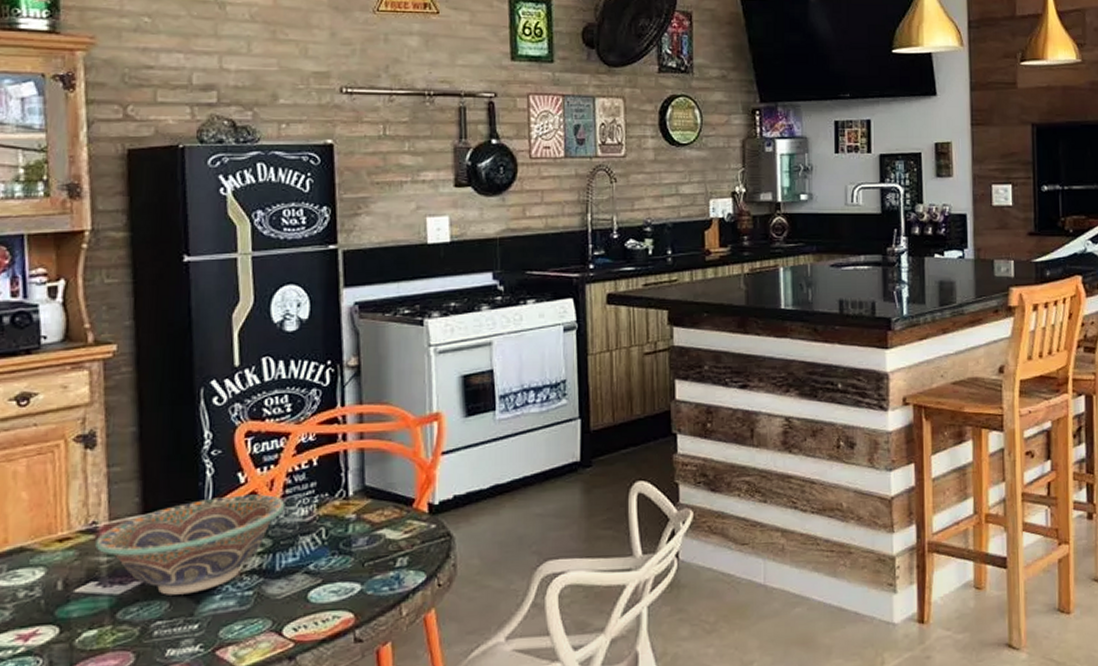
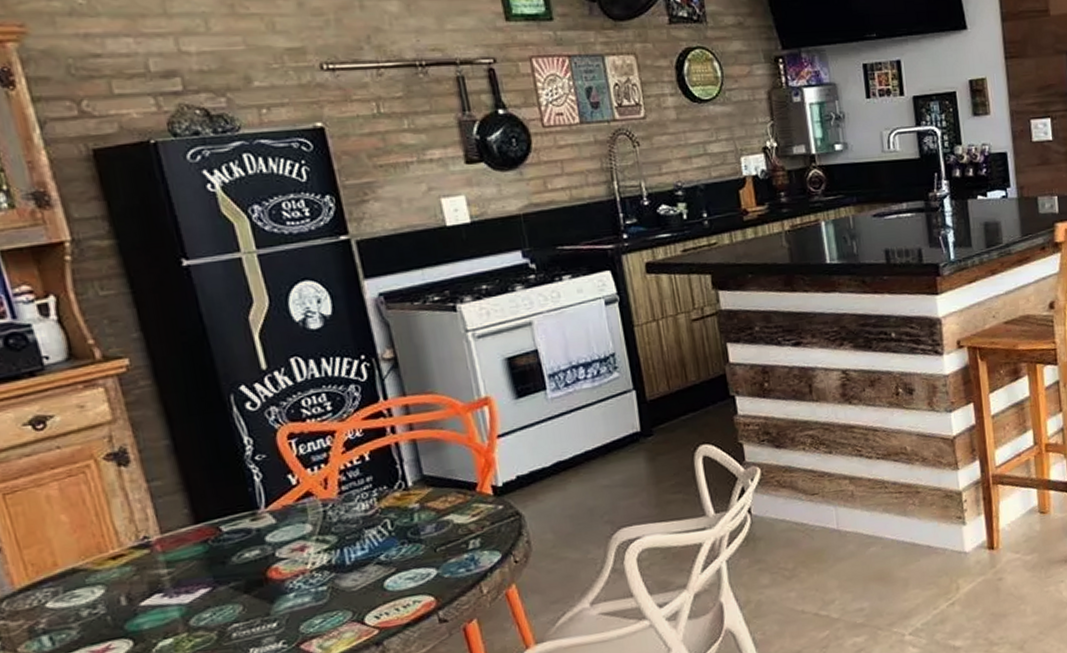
decorative bowl: present [95,494,285,595] -> none [151,493,344,599]

